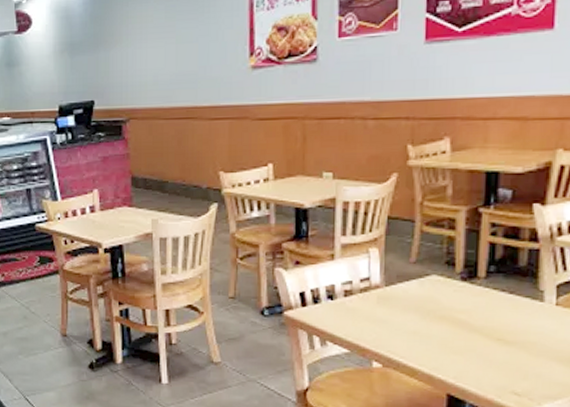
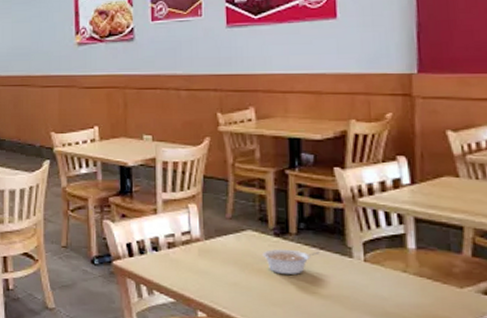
legume: none [446,294,509,321] -> present [262,249,320,275]

